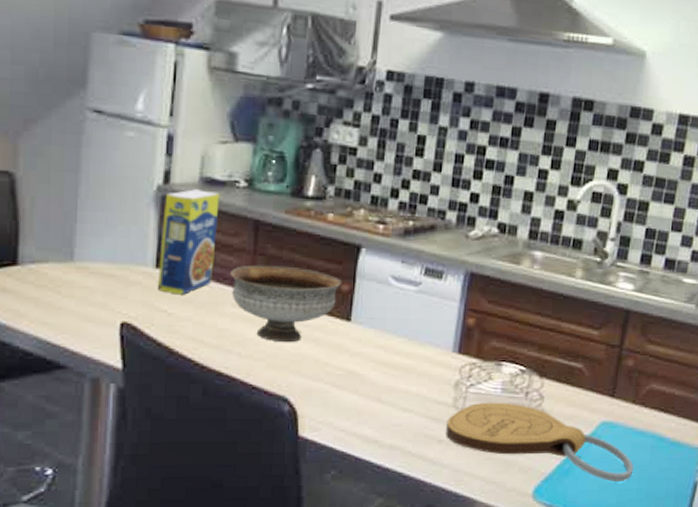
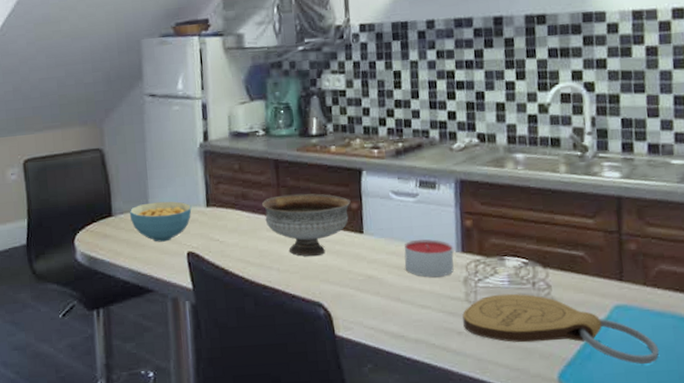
cereal bowl: none [43,253,135,306] -> present [129,201,192,242]
legume: present [157,189,220,295] -> none [206,142,249,226]
candle: none [392,334,449,379] -> present [404,239,454,277]

